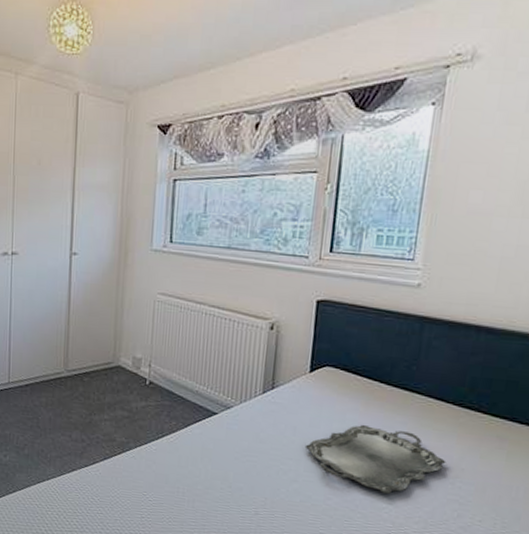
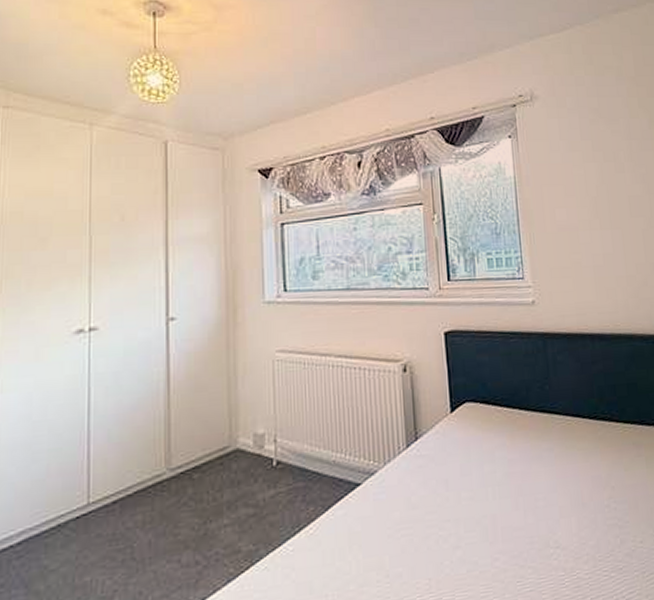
serving tray: present [304,424,446,494] -> none [460,458,597,536]

